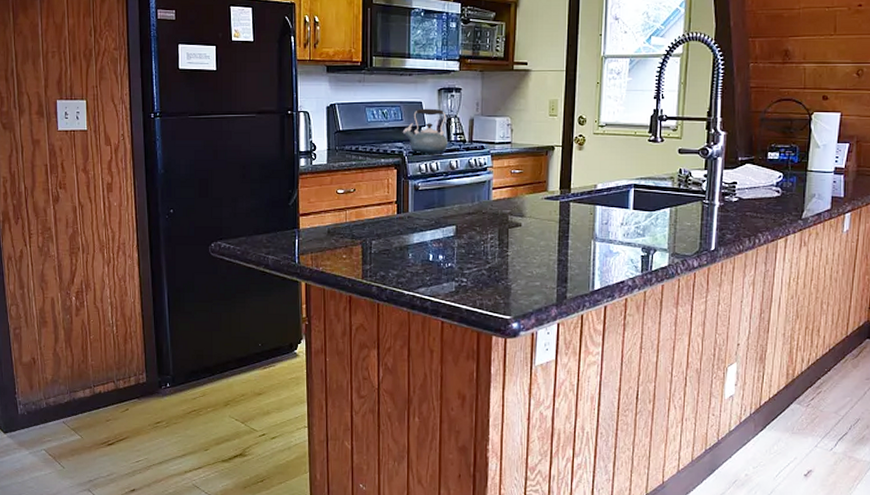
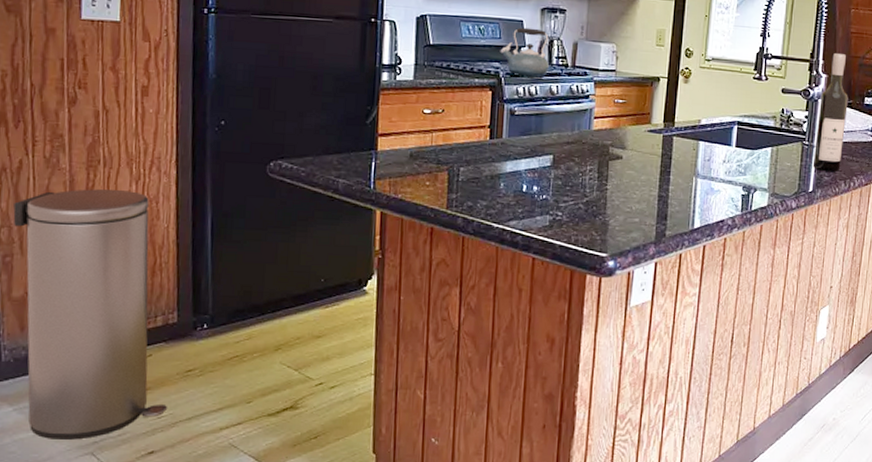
pedal bin: none [19,272,144,478] -> present [13,189,168,440]
bottle: none [714,110,750,229] -> present [812,53,848,172]

